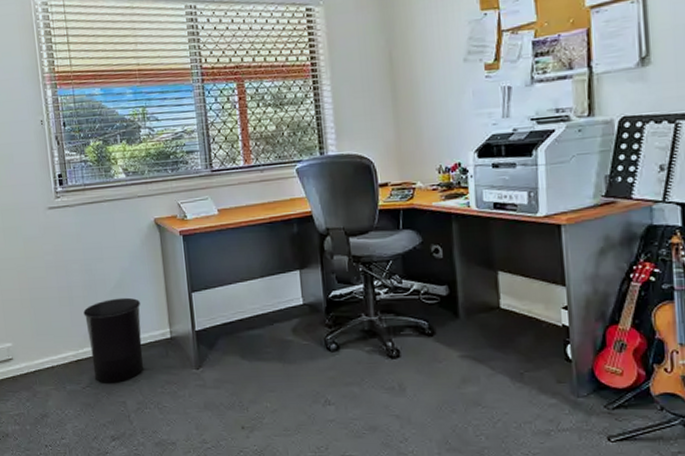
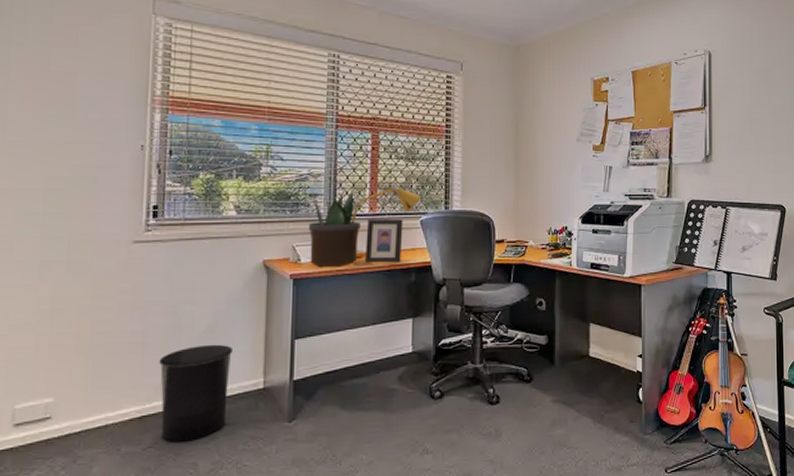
planter: none [187,144,238,223] -> present [308,190,361,267]
desk lamp: none [227,134,295,212] -> present [350,185,422,258]
picture frame: none [243,169,281,217] -> present [365,219,403,264]

